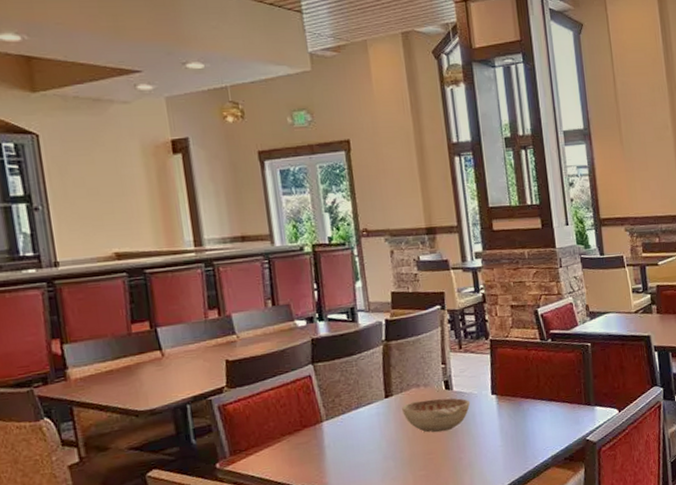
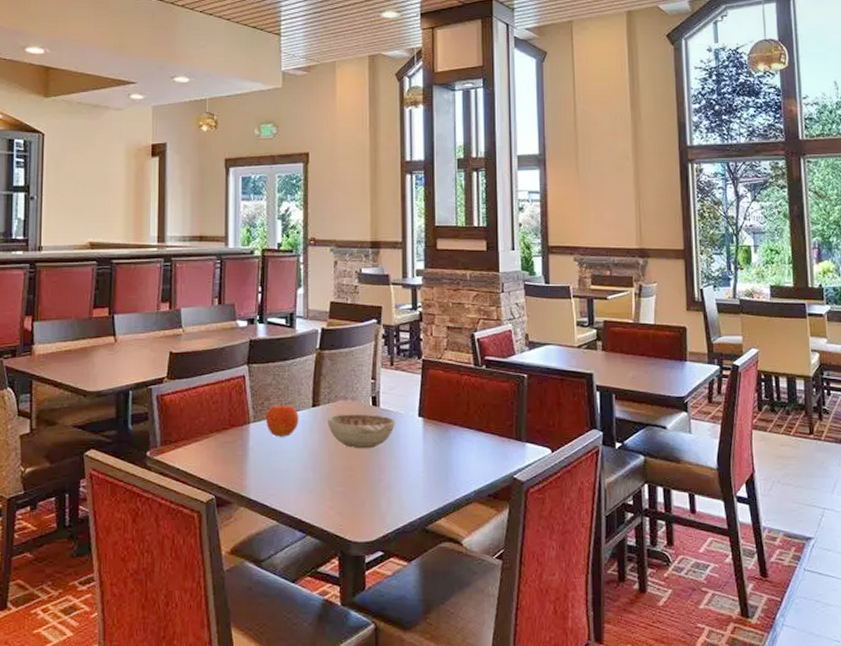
fruit: none [337,398,374,432] -> present [265,404,299,437]

